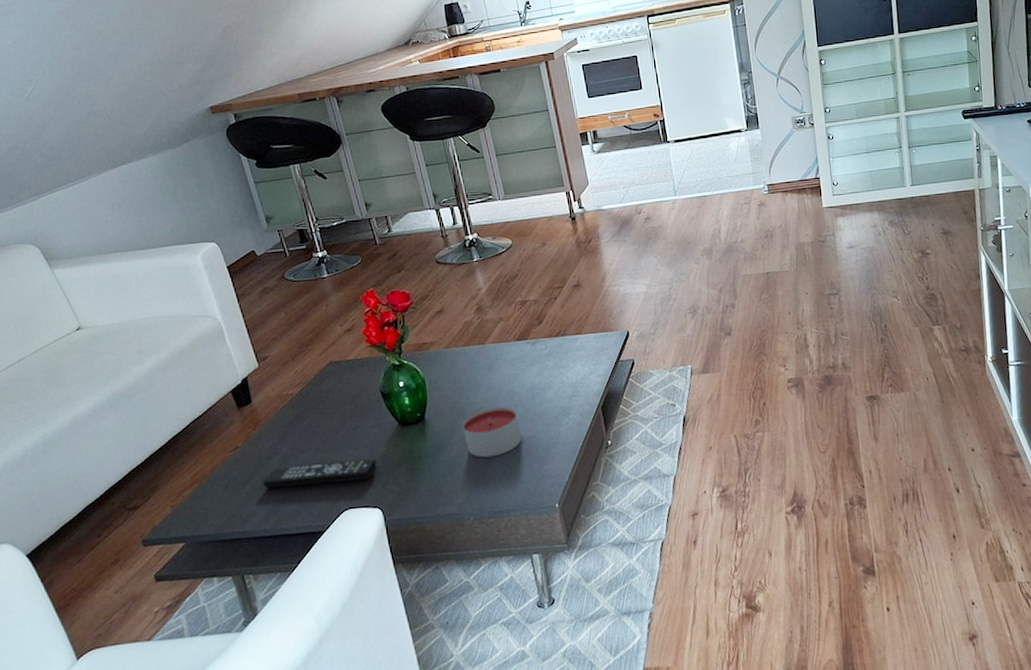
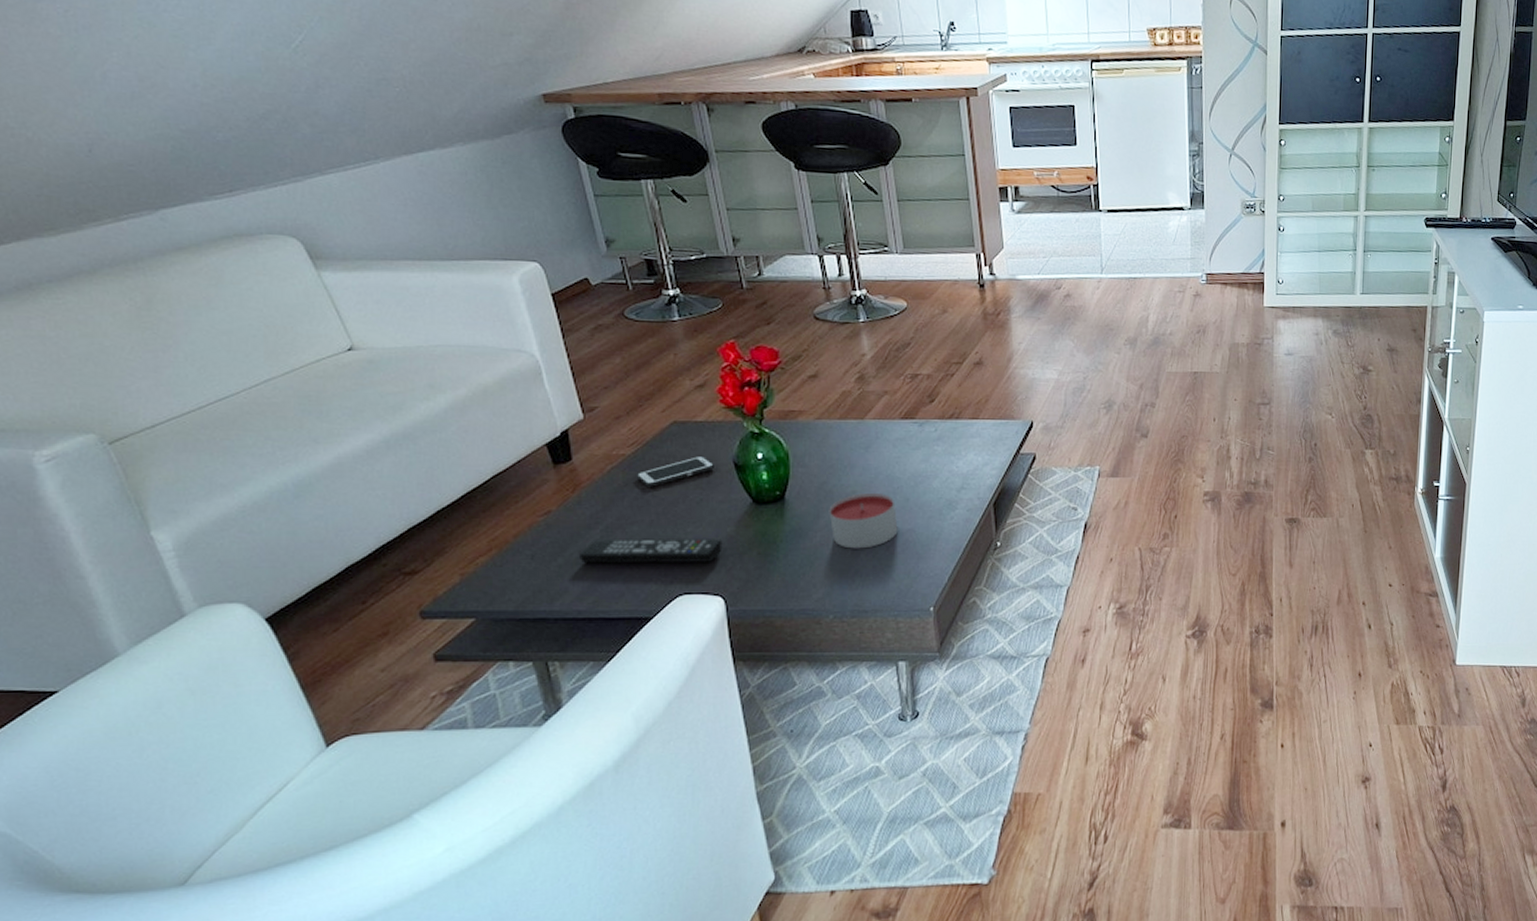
cell phone: none [303,388,366,419] -> present [636,455,716,487]

